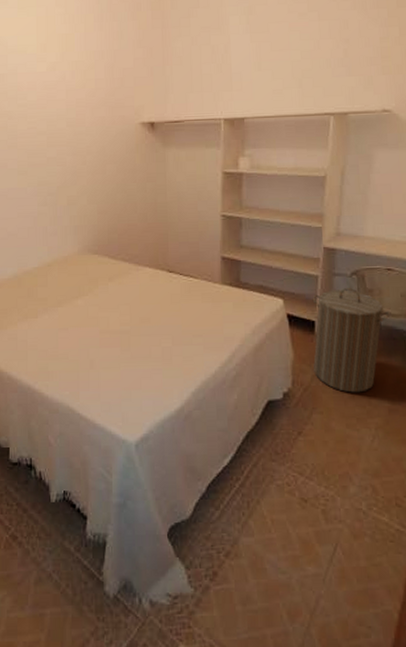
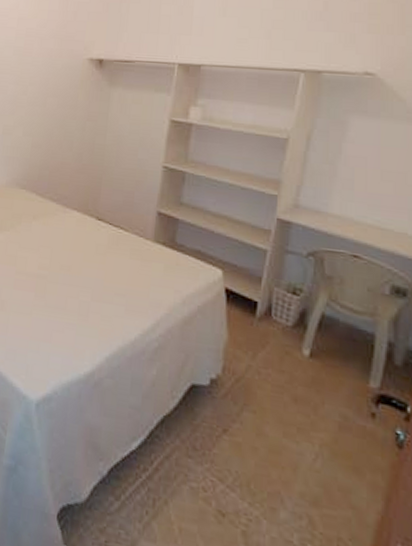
laundry hamper: present [313,288,391,393] -> none [250,269,353,398]

